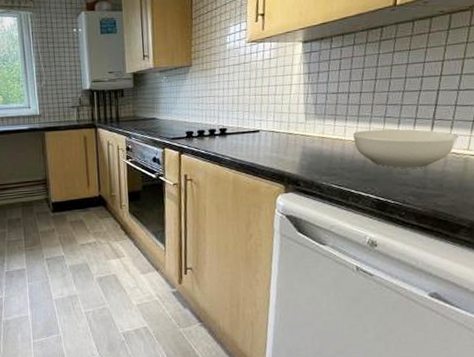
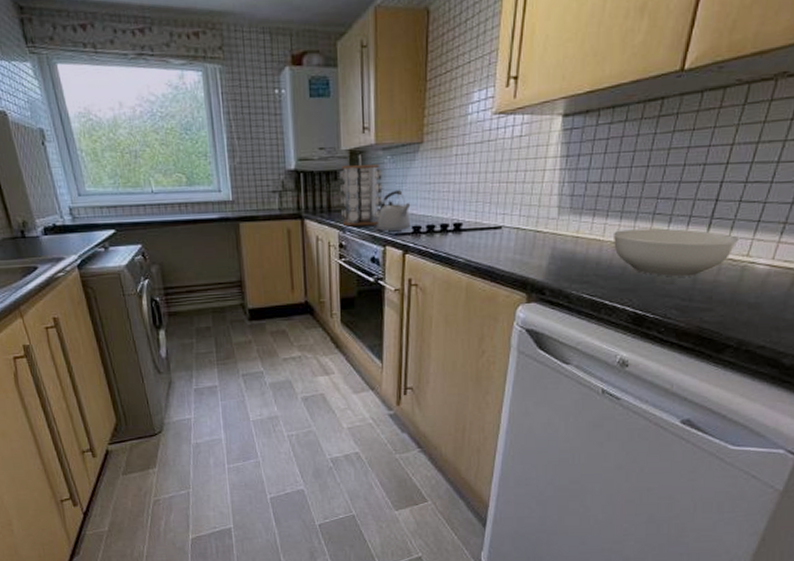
spice rack: none [125,76,161,134] -> present [340,155,383,227]
kettle: none [156,103,184,137] -> present [376,190,411,232]

